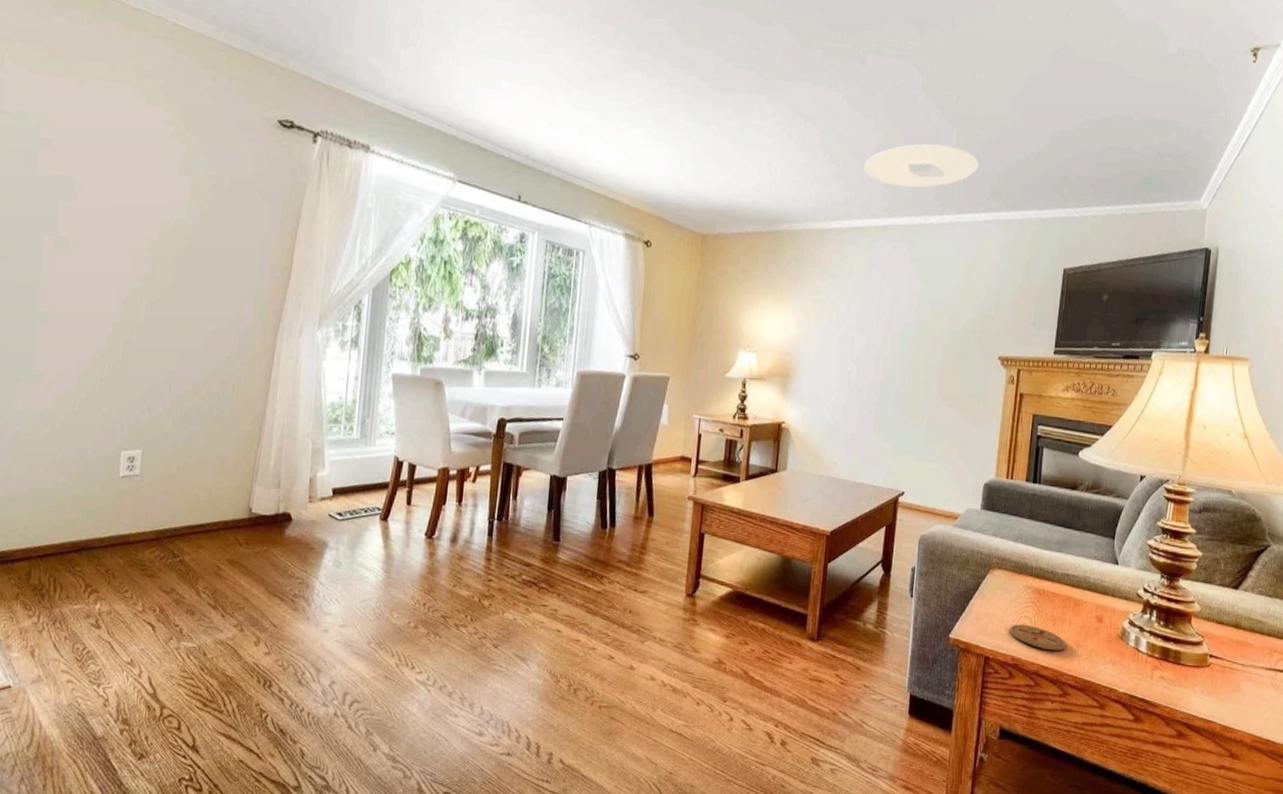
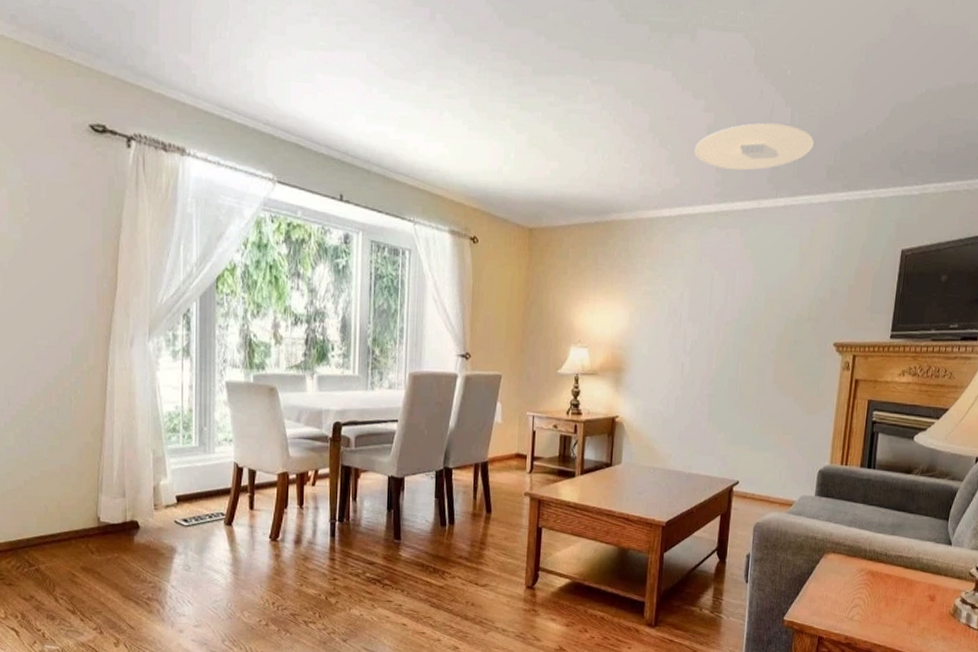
coaster: present [1010,624,1066,651] -> none [843,605,899,630]

